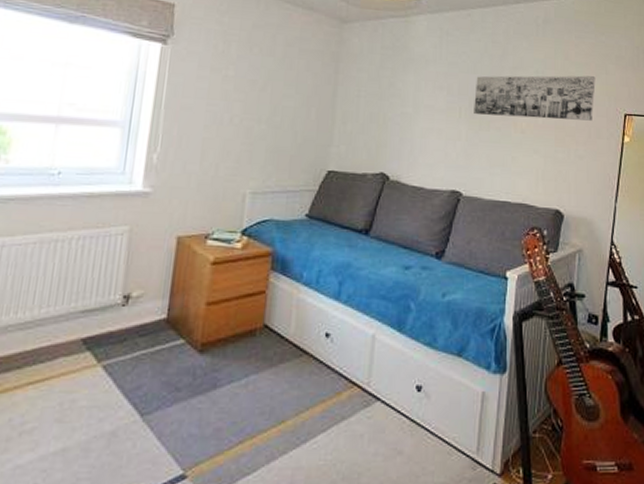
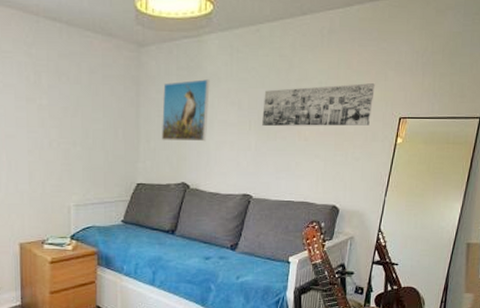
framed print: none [360,60,417,128] -> present [162,79,210,142]

